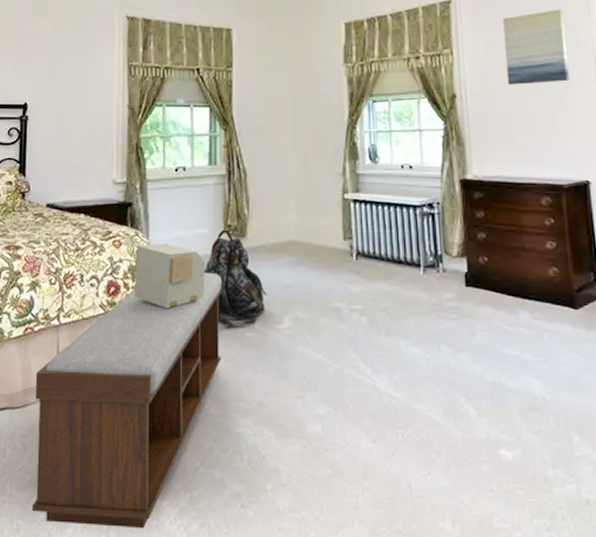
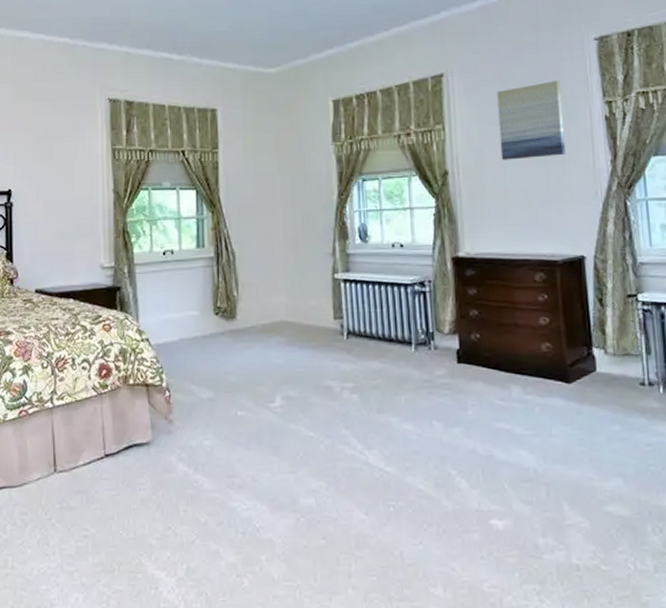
bench: present [31,272,222,529] -> none [32,354,214,598]
decorative box: present [135,244,206,309] -> none [126,327,196,390]
backpack: present [203,229,267,327] -> none [194,311,258,407]

